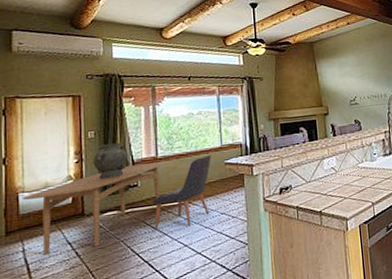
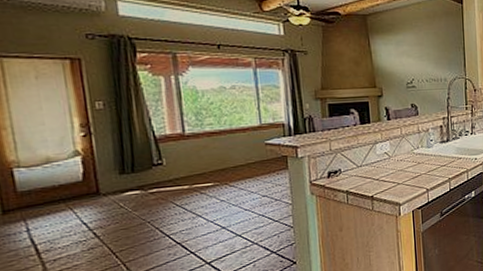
dining table: present [21,161,168,256] -> none [17,139,197,236]
decorative urn: present [92,142,129,180] -> none [104,116,149,156]
chair: present [152,155,211,231] -> none [181,134,249,212]

